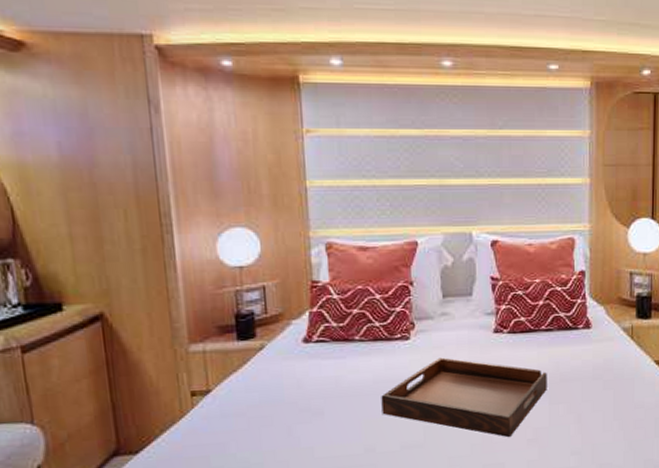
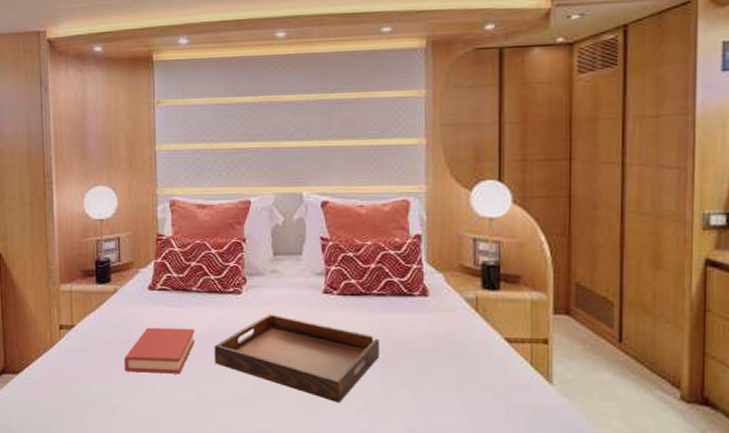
hardback book: none [276,380,359,435] -> present [124,327,195,374]

